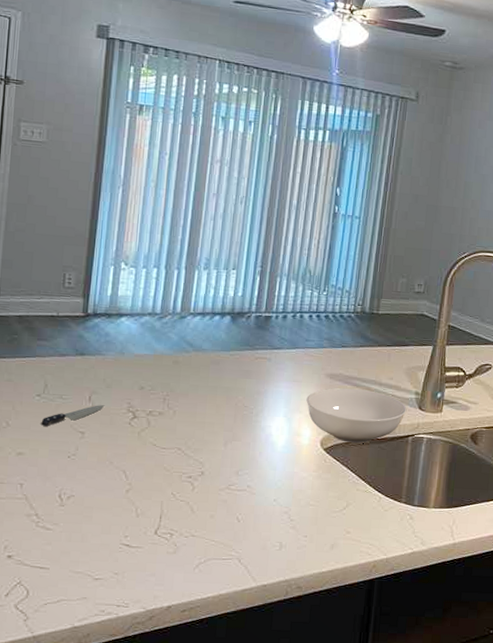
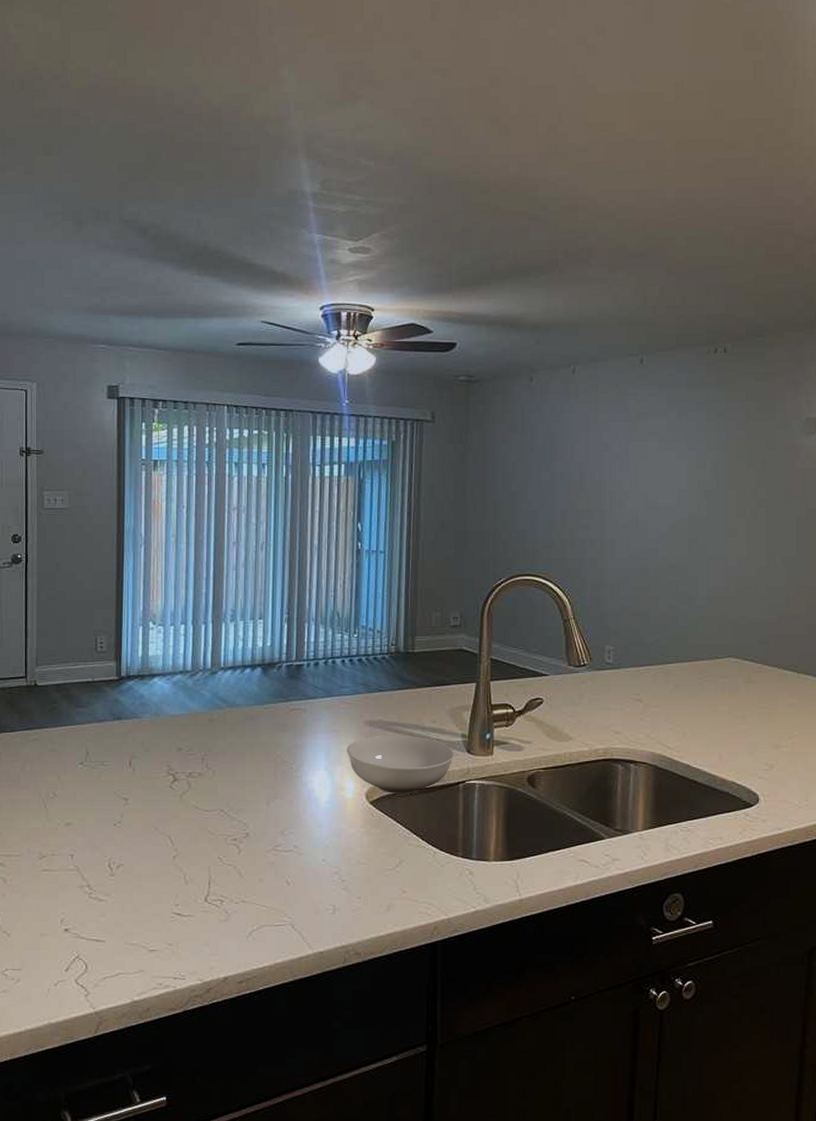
kitchen knife: present [41,405,105,426] -> none [86,769,145,794]

